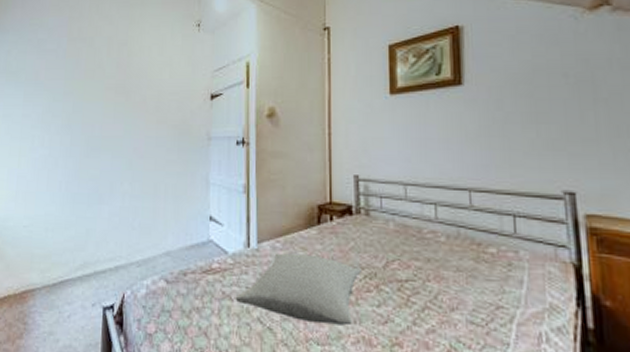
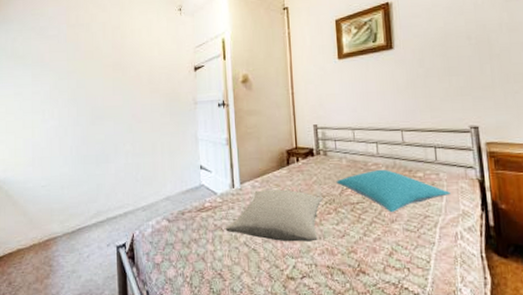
pillow: none [380,238,534,298] -> present [336,169,451,213]

